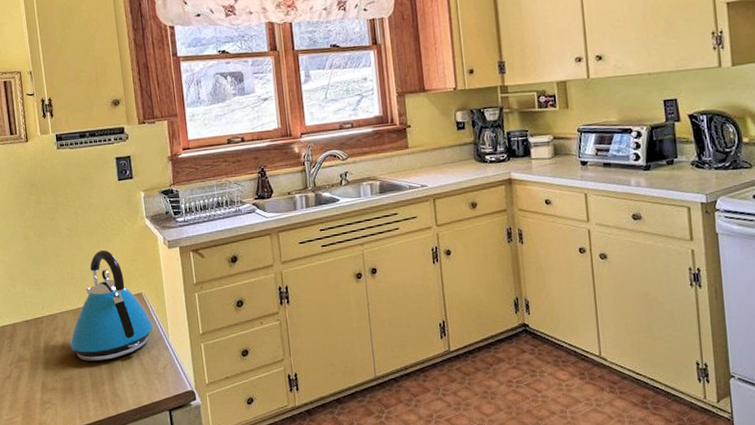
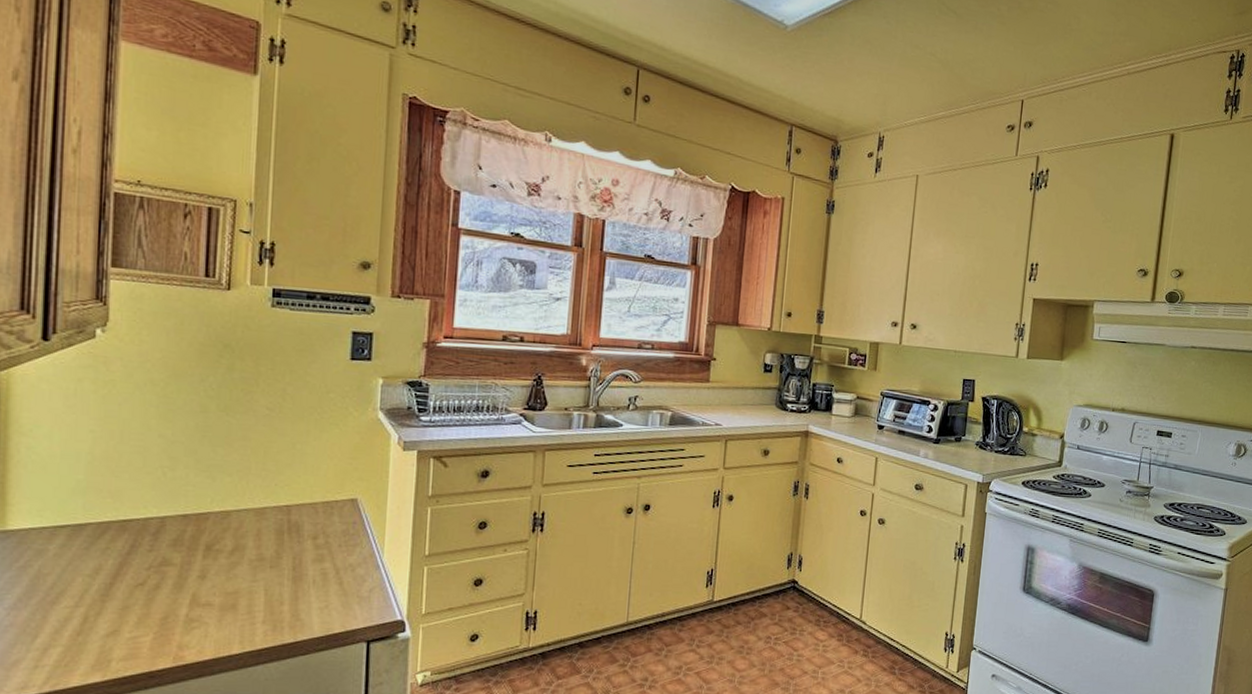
kettle: present [70,249,153,362] -> none [243,440,365,576]

